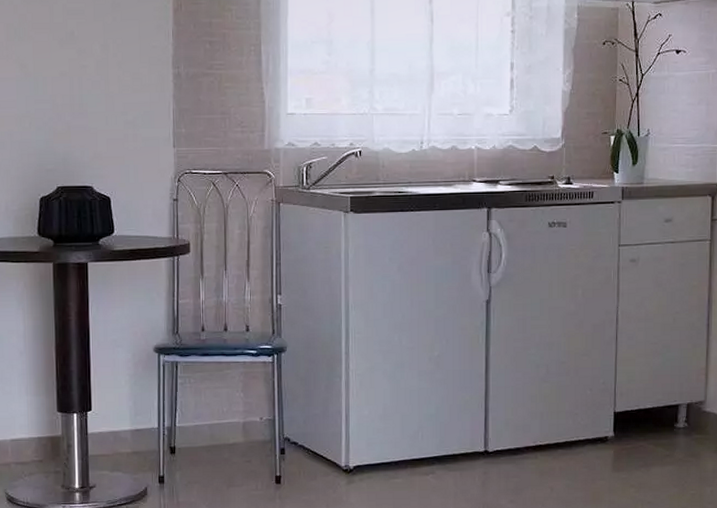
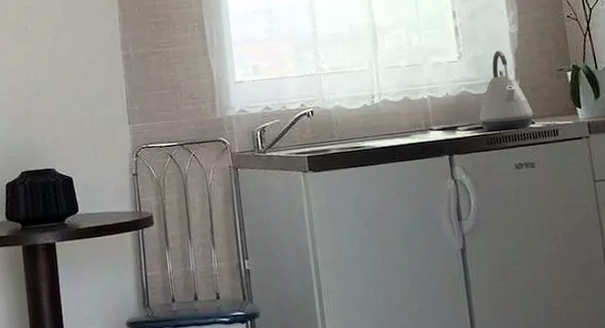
kettle: none [521,108,573,189] -> present [479,50,533,132]

